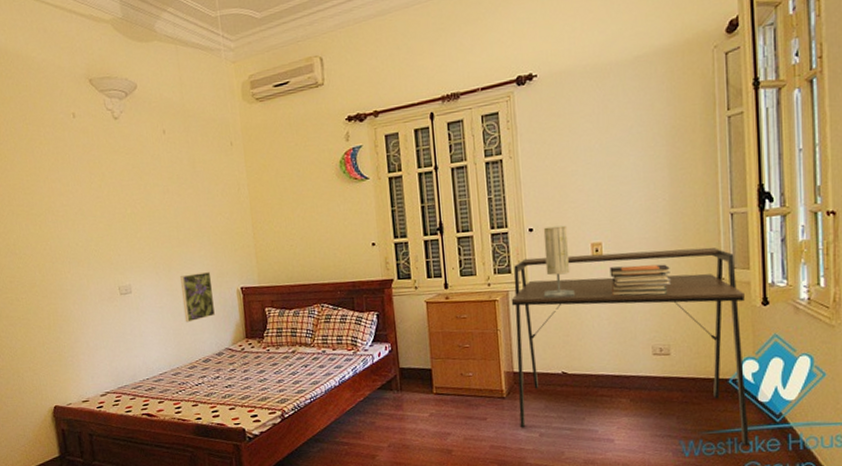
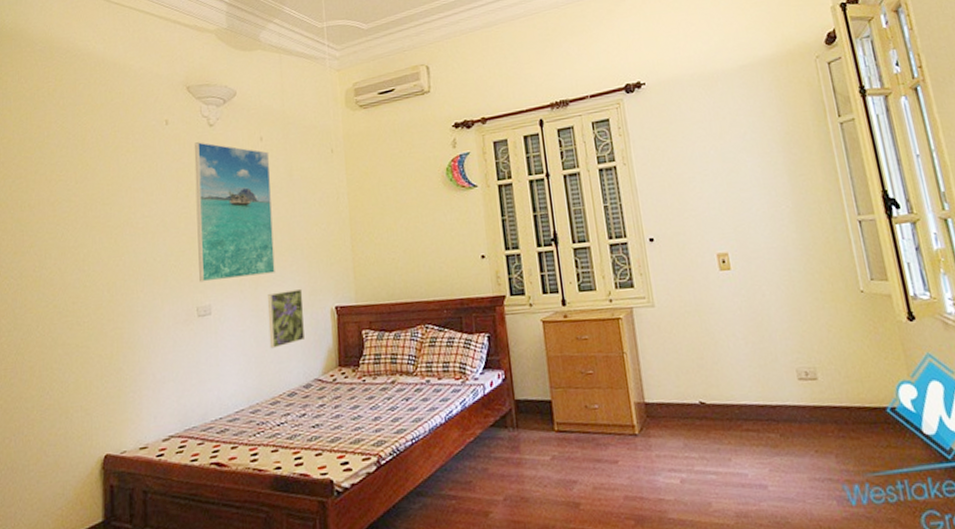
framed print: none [102,135,186,265] -> present [194,142,275,282]
desk: present [511,247,750,447] -> none [636,257,924,492]
table lamp: present [543,225,575,298] -> none [664,234,705,315]
book stack: present [609,264,671,296] -> none [739,275,807,312]

